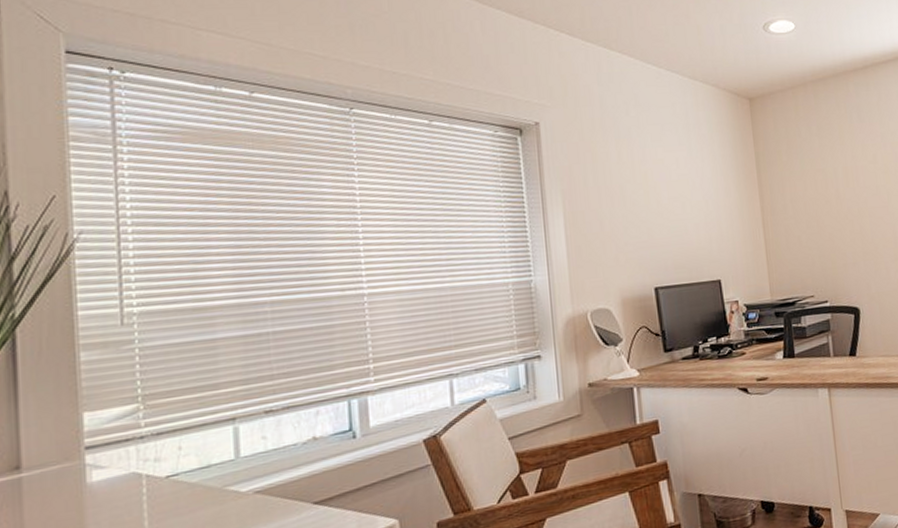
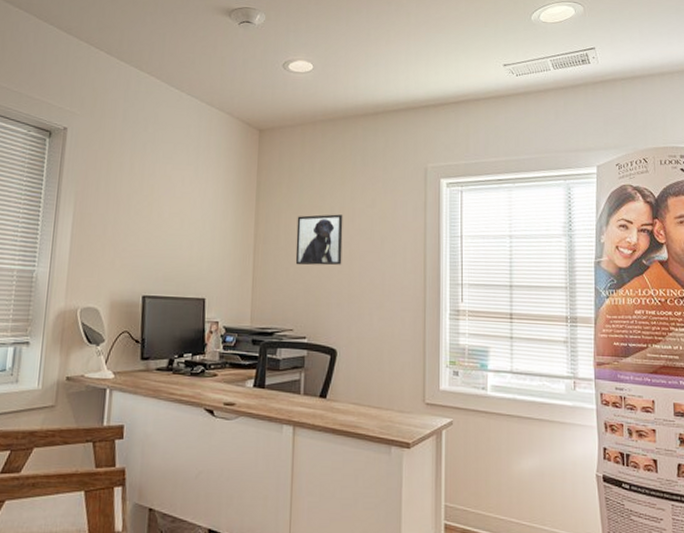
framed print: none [801,174,853,232] -> present [295,214,343,266]

